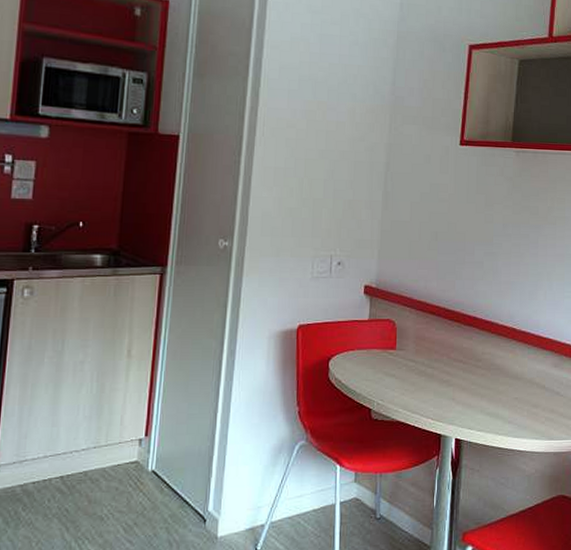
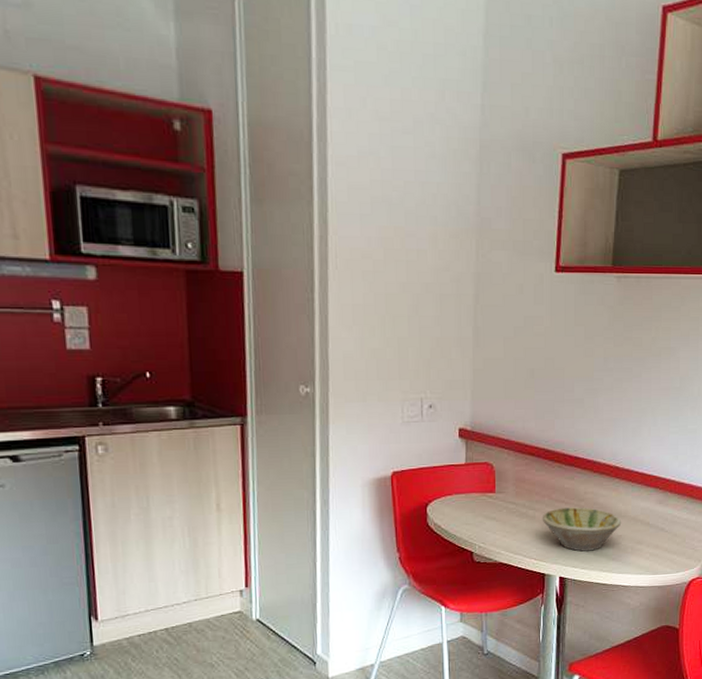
bowl: none [440,367,518,413] -> present [542,507,622,552]

